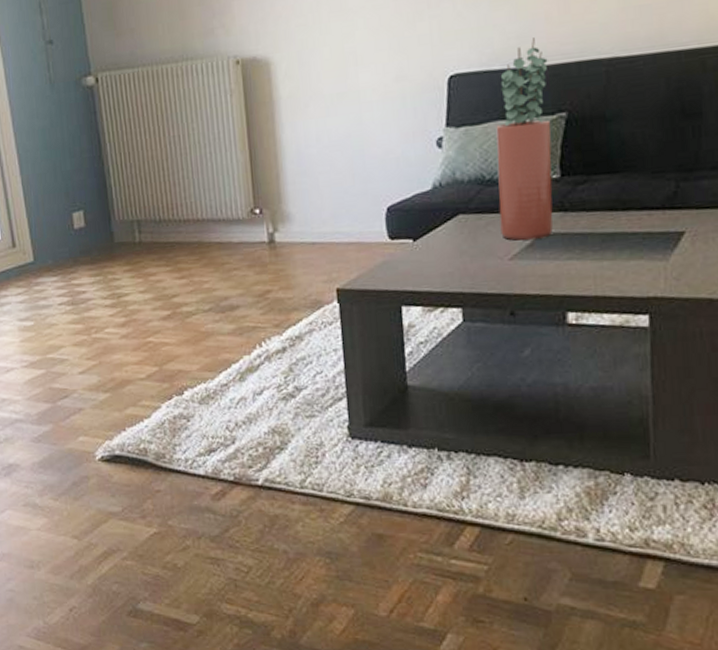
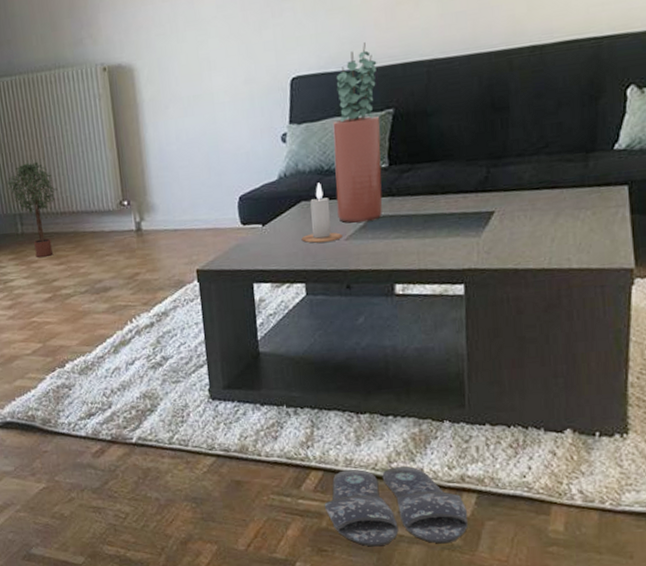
potted tree: none [124,162,181,271] -> present [7,161,58,258]
candle: none [458,194,506,262] -> present [301,182,342,243]
slippers: none [481,525,653,620] -> present [324,466,468,547]

